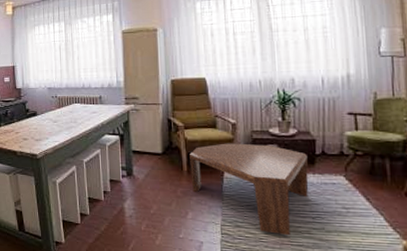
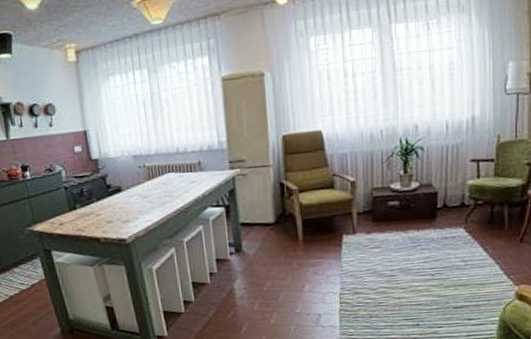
coffee table: present [190,143,309,236] -> none [305,202,429,296]

